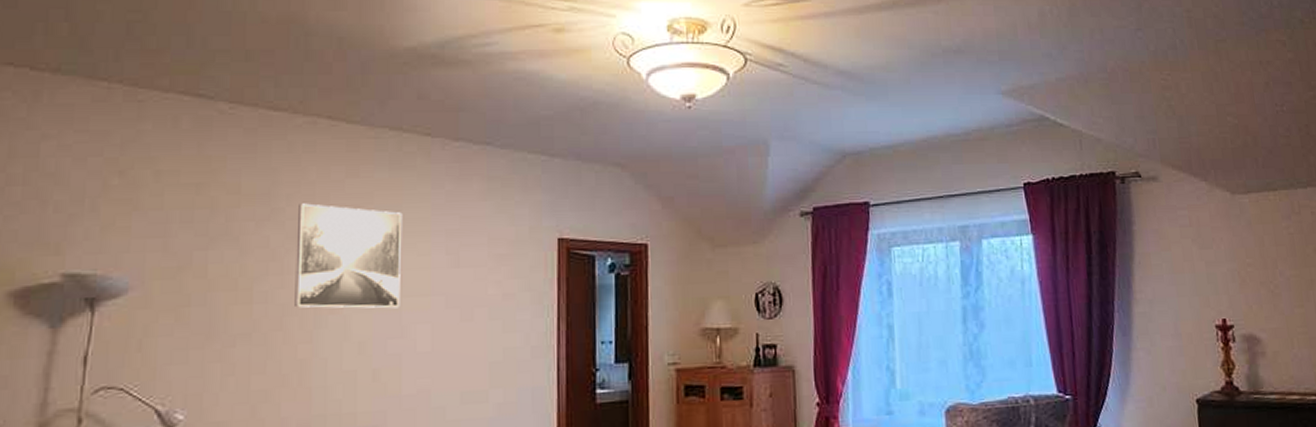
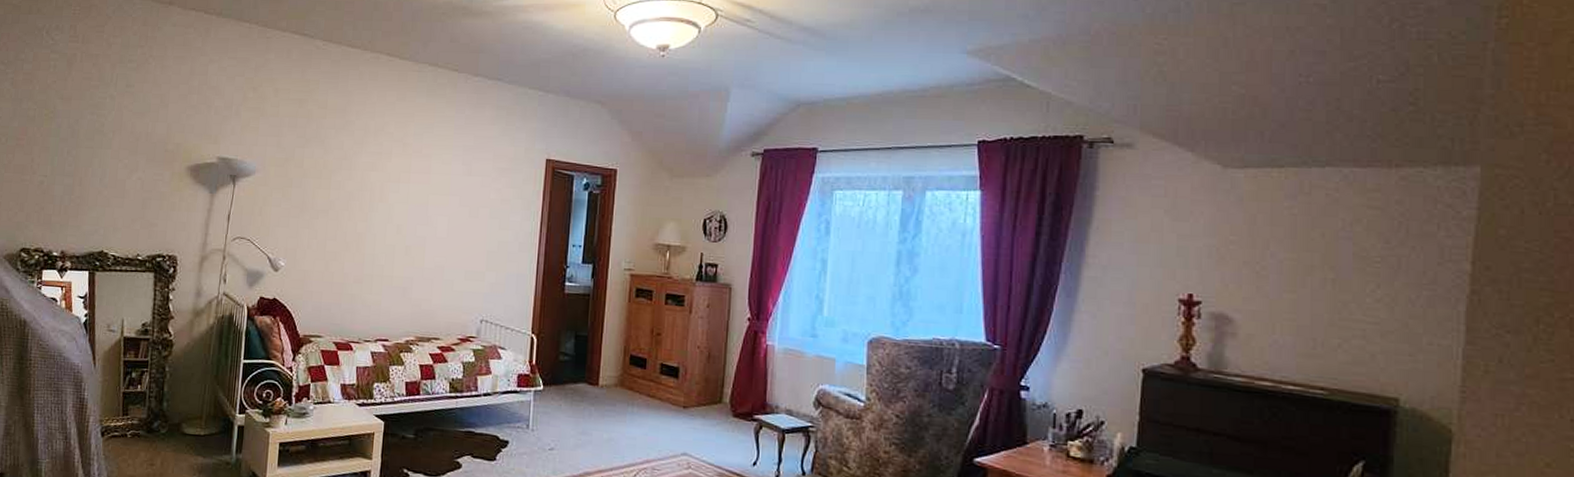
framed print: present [295,203,403,309] -> none [357,118,434,203]

